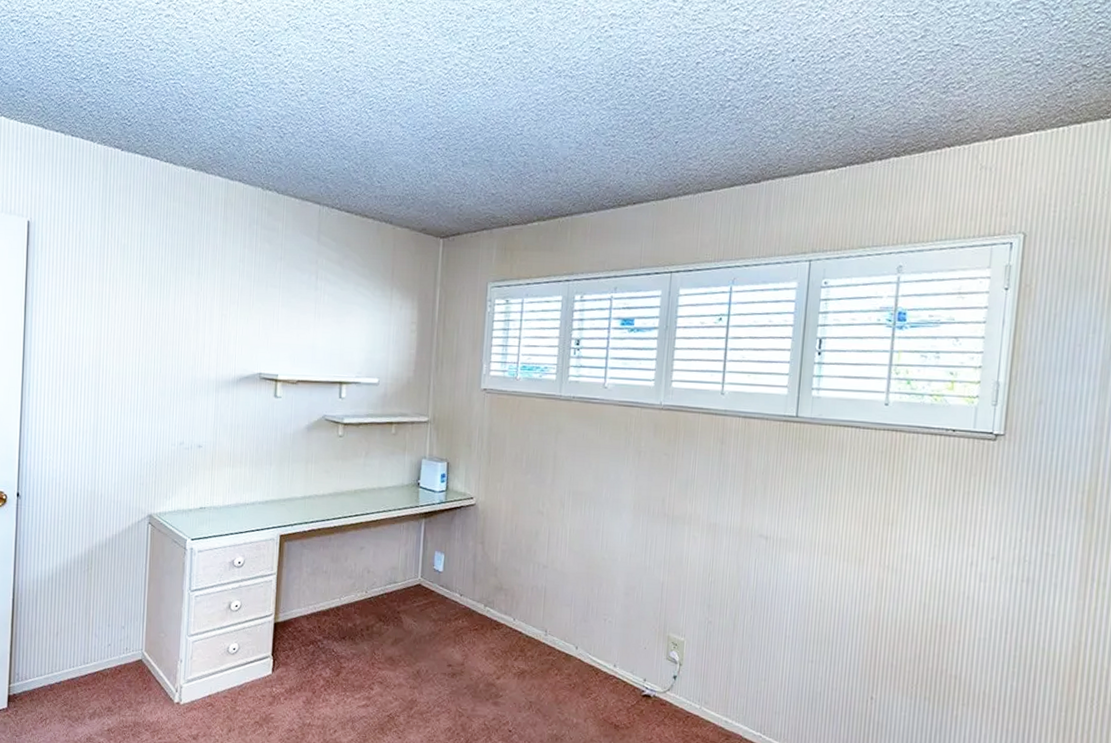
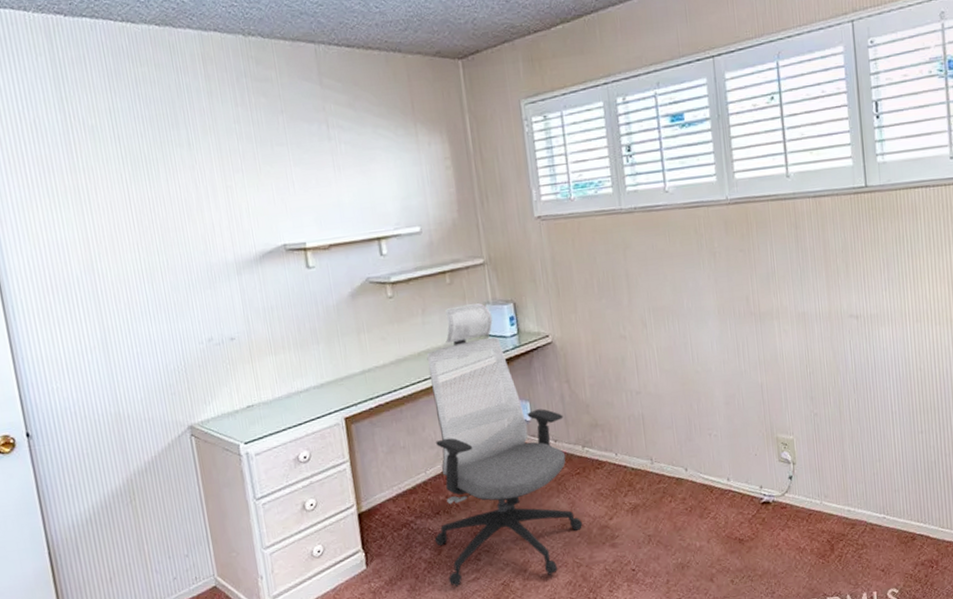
office chair: none [336,455,473,718] -> present [426,303,583,586]

